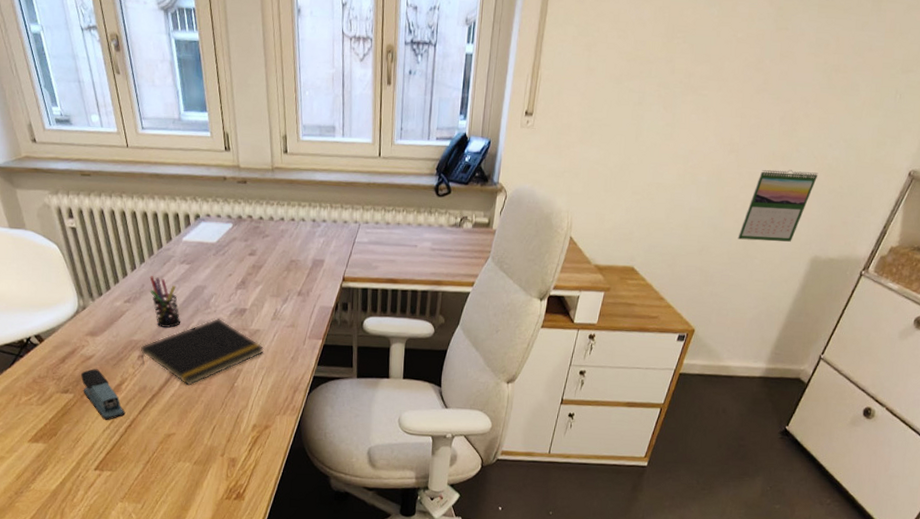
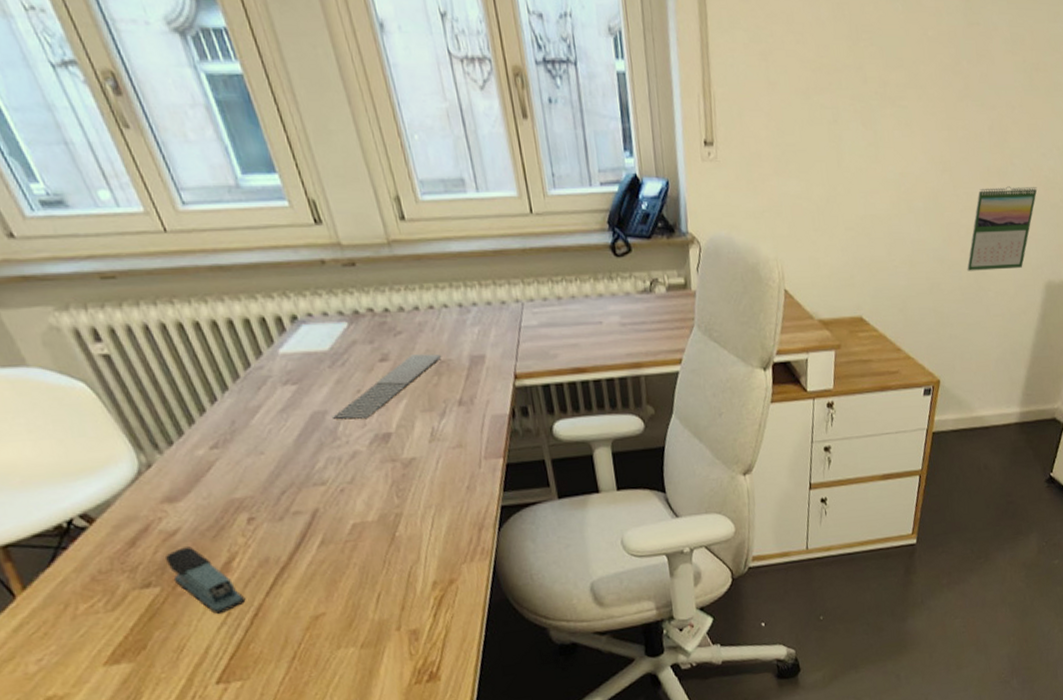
notepad: present [141,318,264,386] -> none [249,451,427,547]
pen holder: present [149,276,181,328] -> none [240,407,301,475]
keyboard: none [209,253,292,297] -> present [333,354,441,420]

